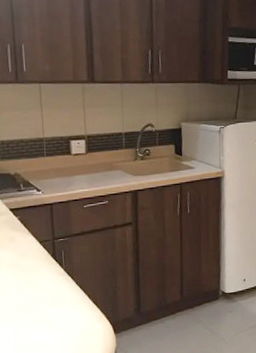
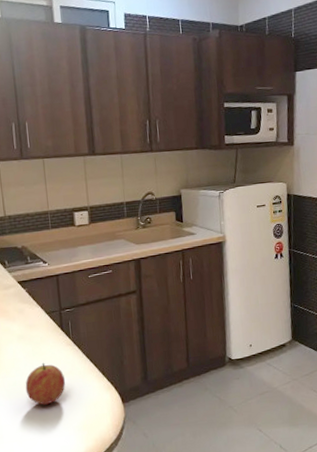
fruit: none [15,291,57,334] -> present [25,362,66,405]

